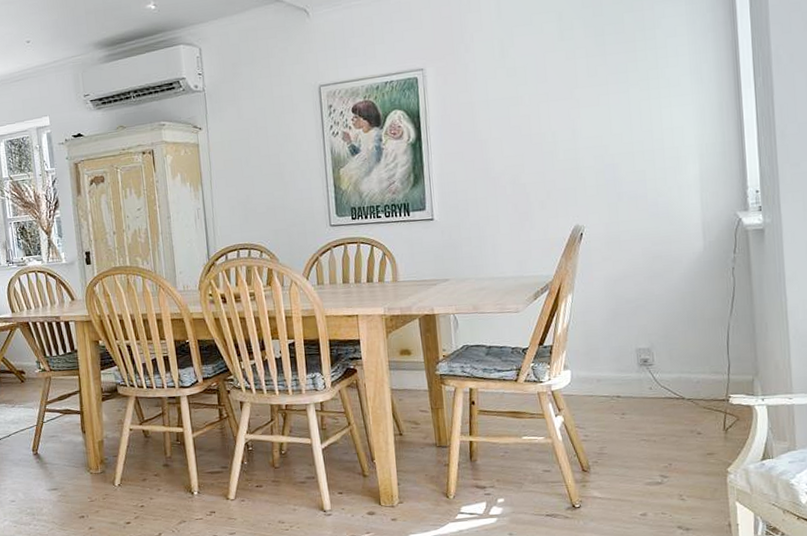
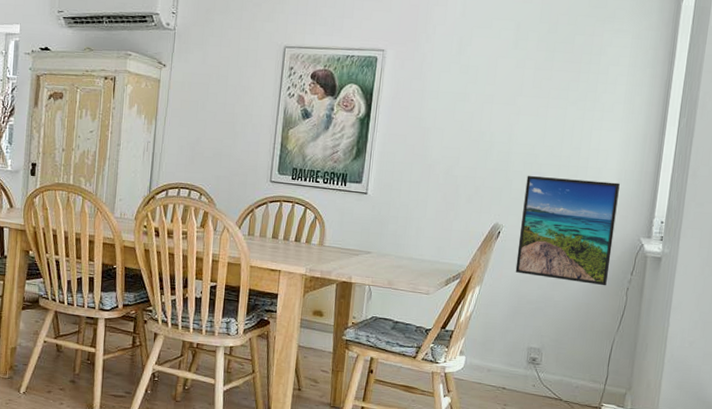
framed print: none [600,158,709,274] -> present [515,176,620,286]

